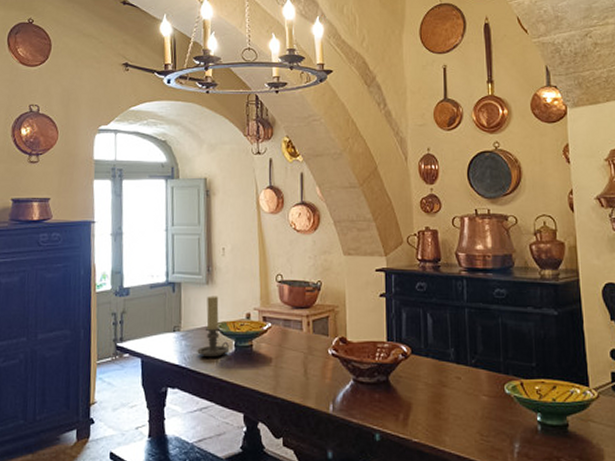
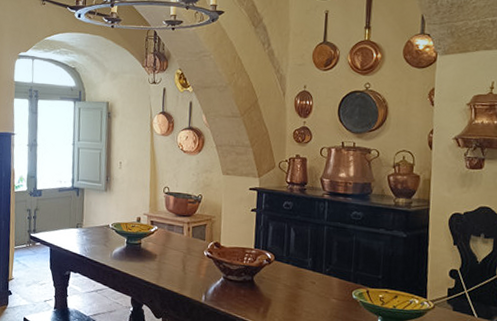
candle holder: present [197,296,229,358] -> none [95,201,122,251]

